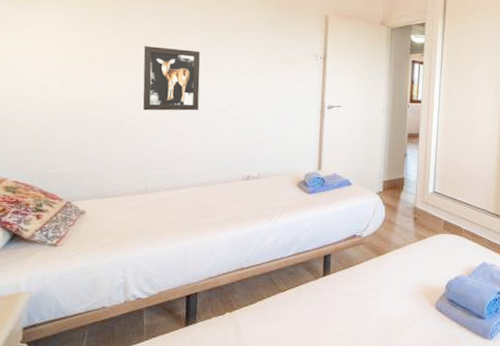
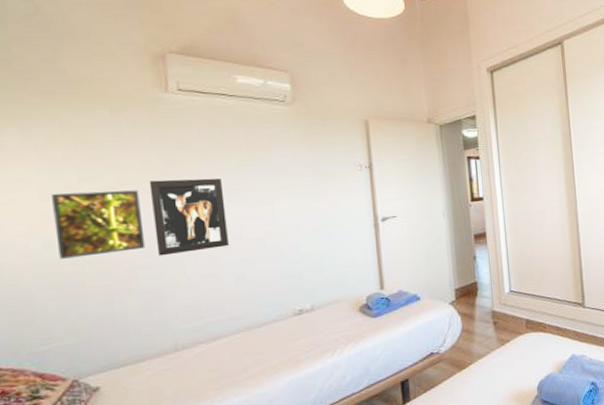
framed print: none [69,47,135,102] -> present [52,190,146,259]

